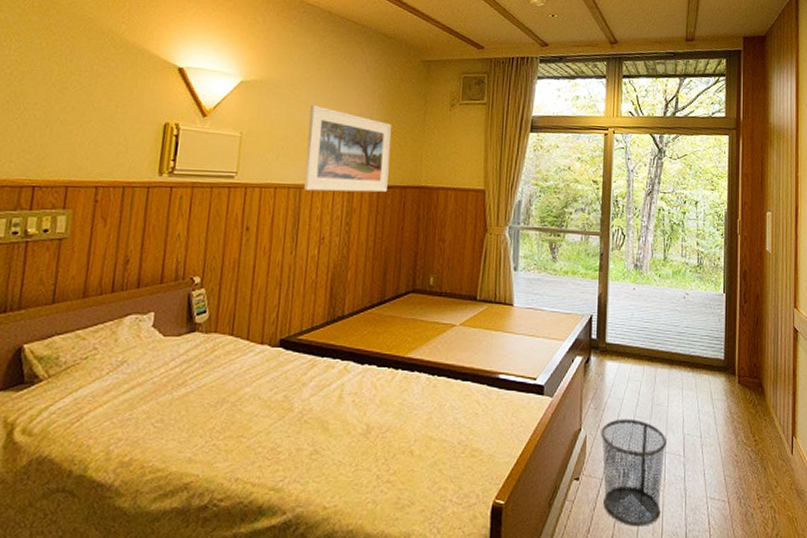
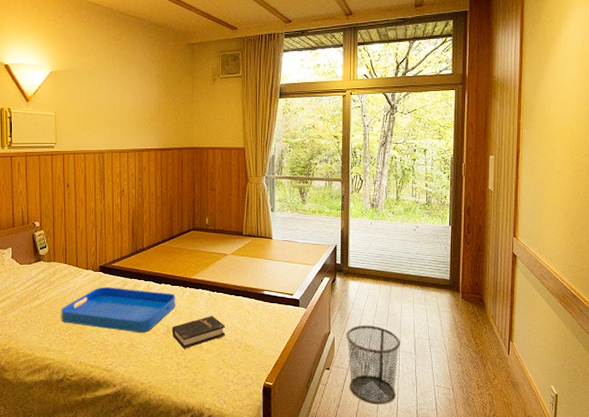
serving tray: none [215,368,383,434] -> present [61,286,176,333]
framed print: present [304,105,392,193] -> none [103,87,168,155]
hardback book: none [372,407,446,456] -> present [171,315,226,349]

